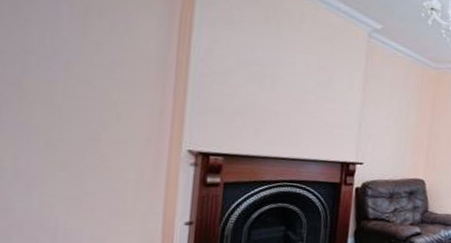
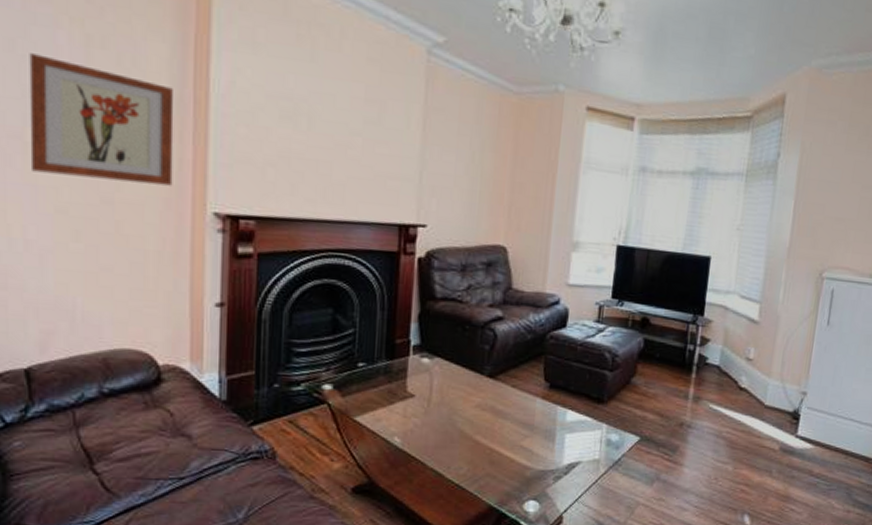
wall art: none [25,18,159,128] -> present [29,53,174,186]

